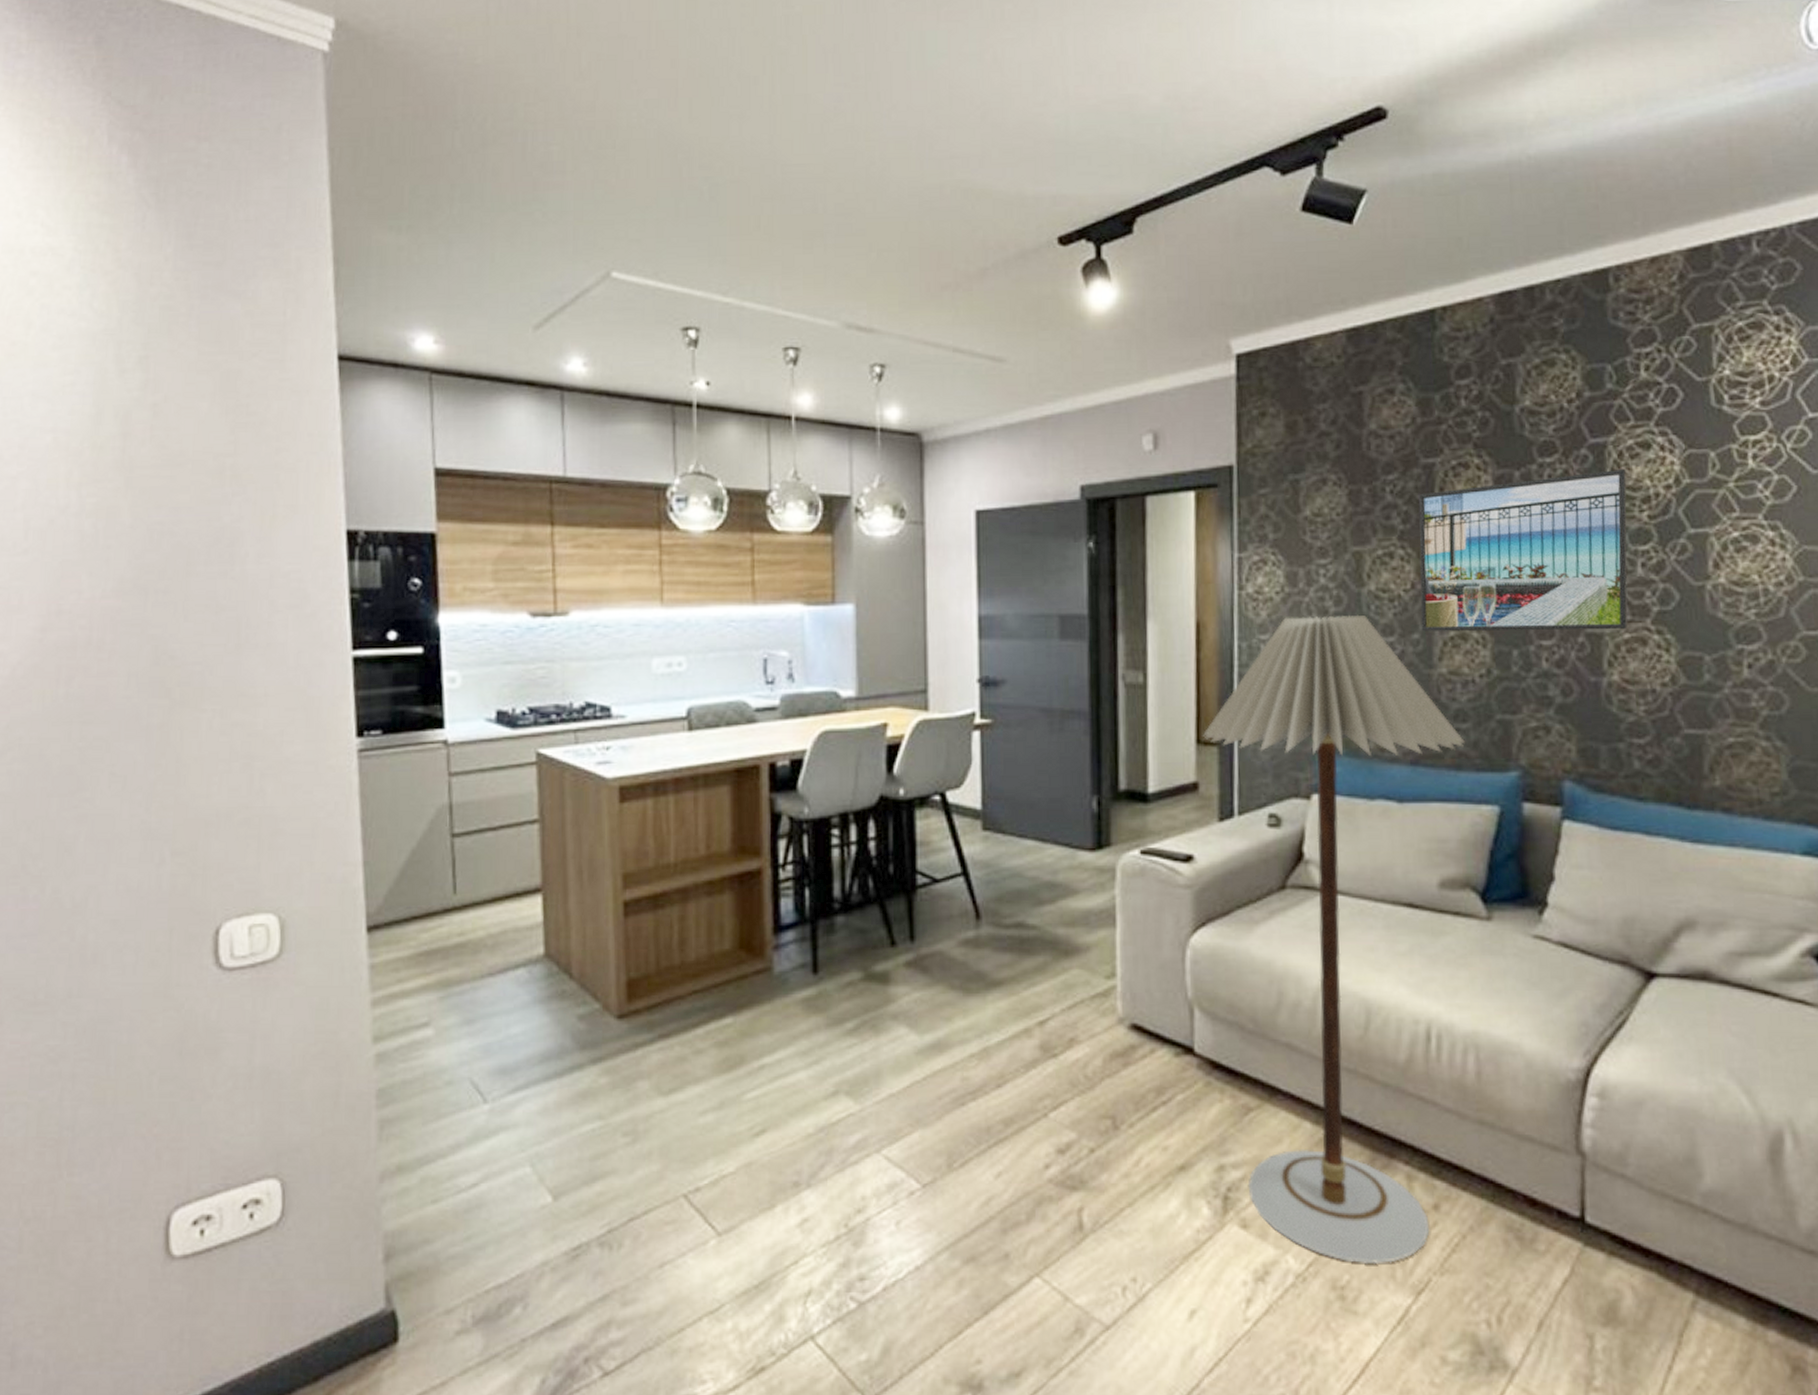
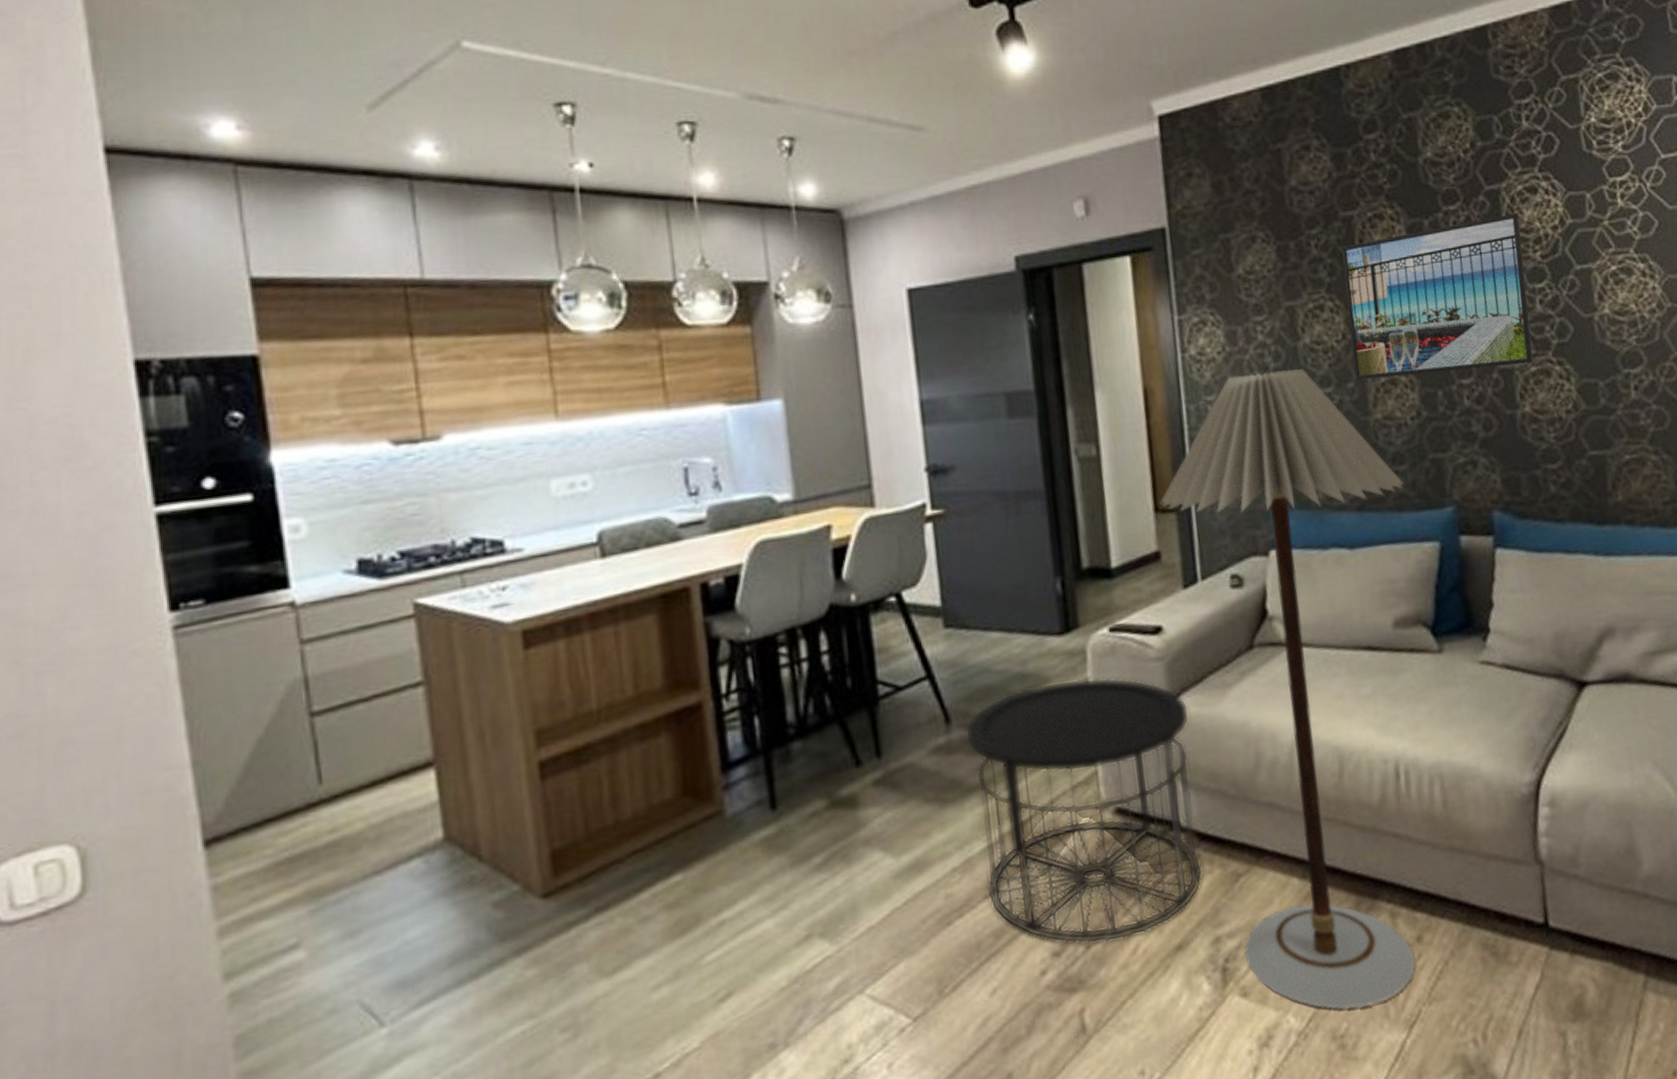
side table: none [993,894,1214,1150] -> present [964,677,1203,944]

